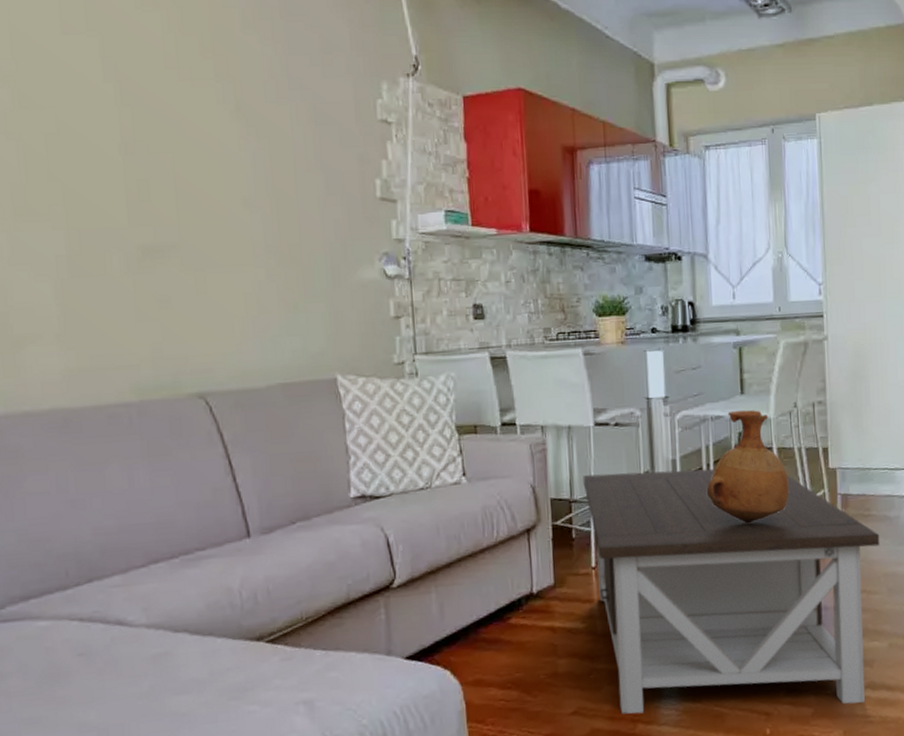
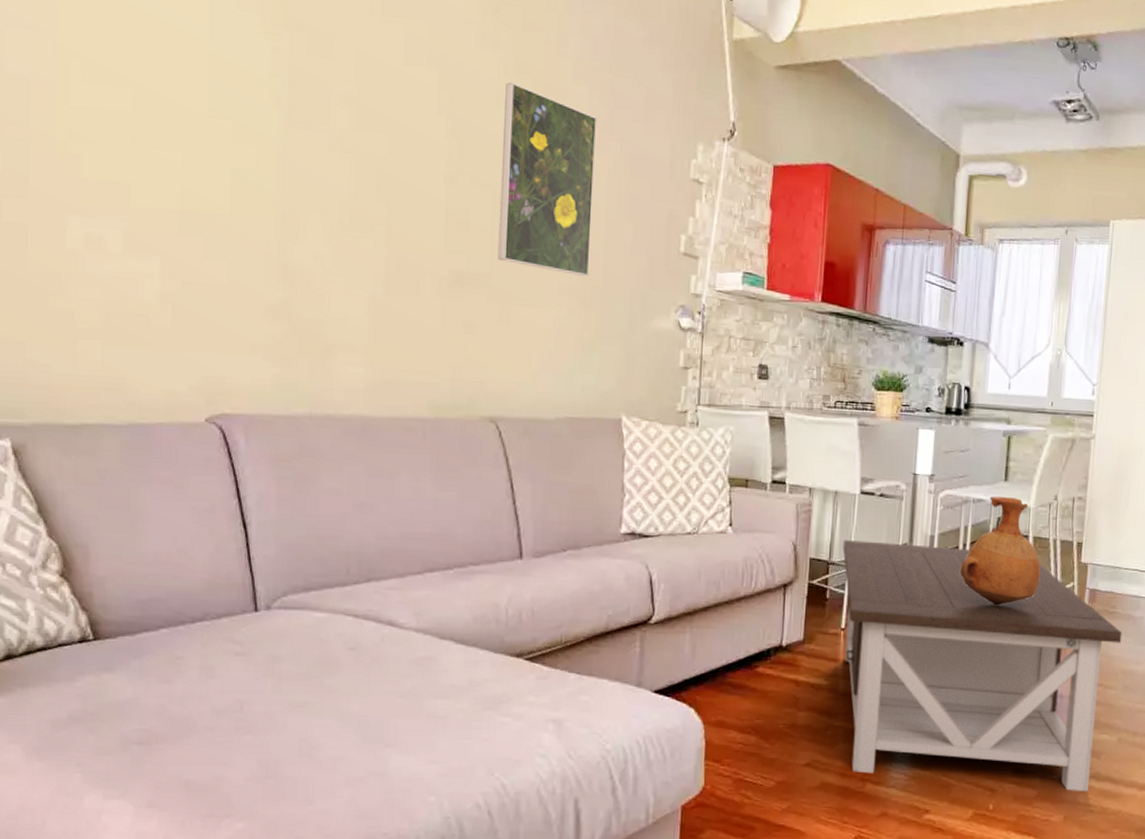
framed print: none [172,41,284,234] -> present [497,82,598,276]

